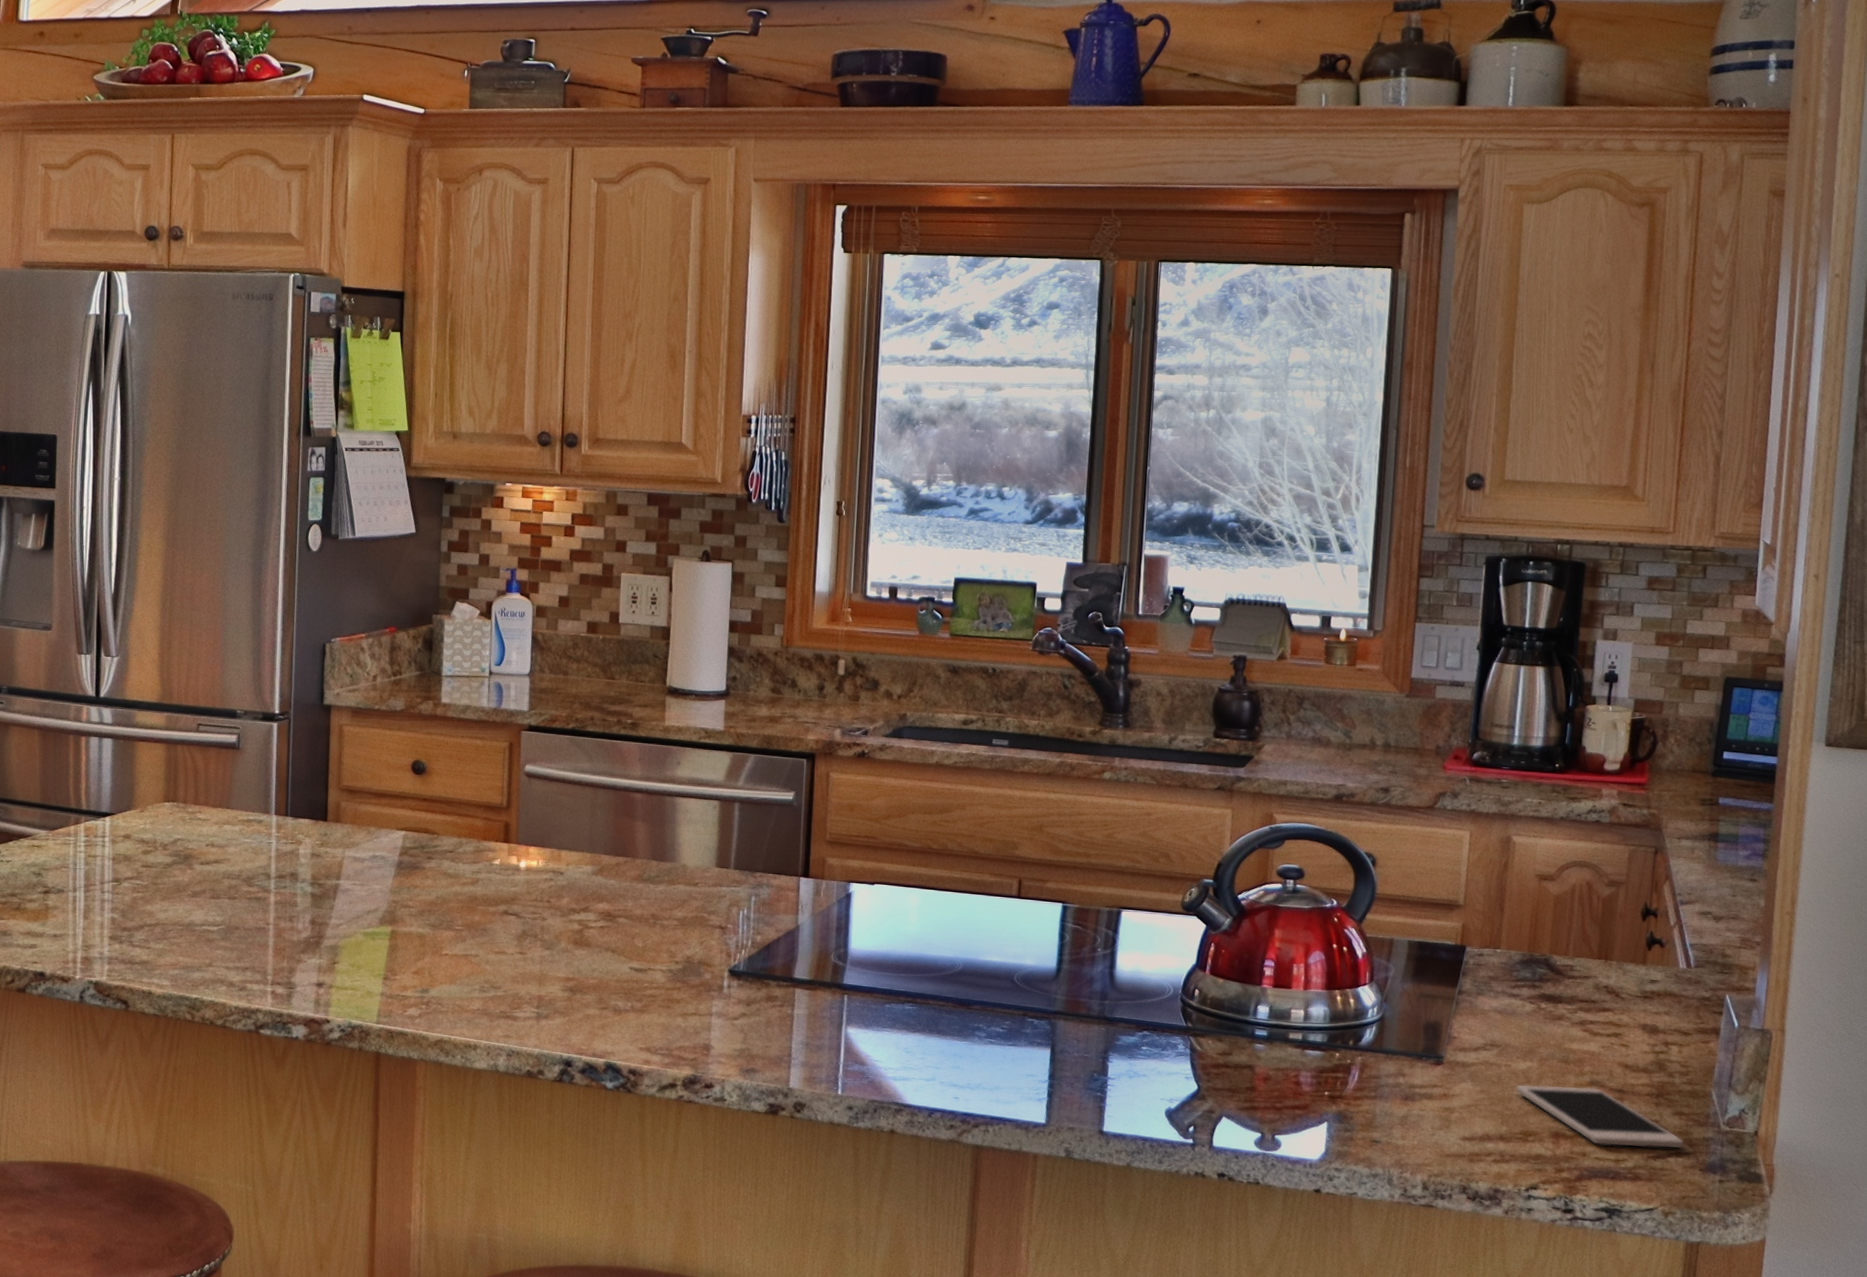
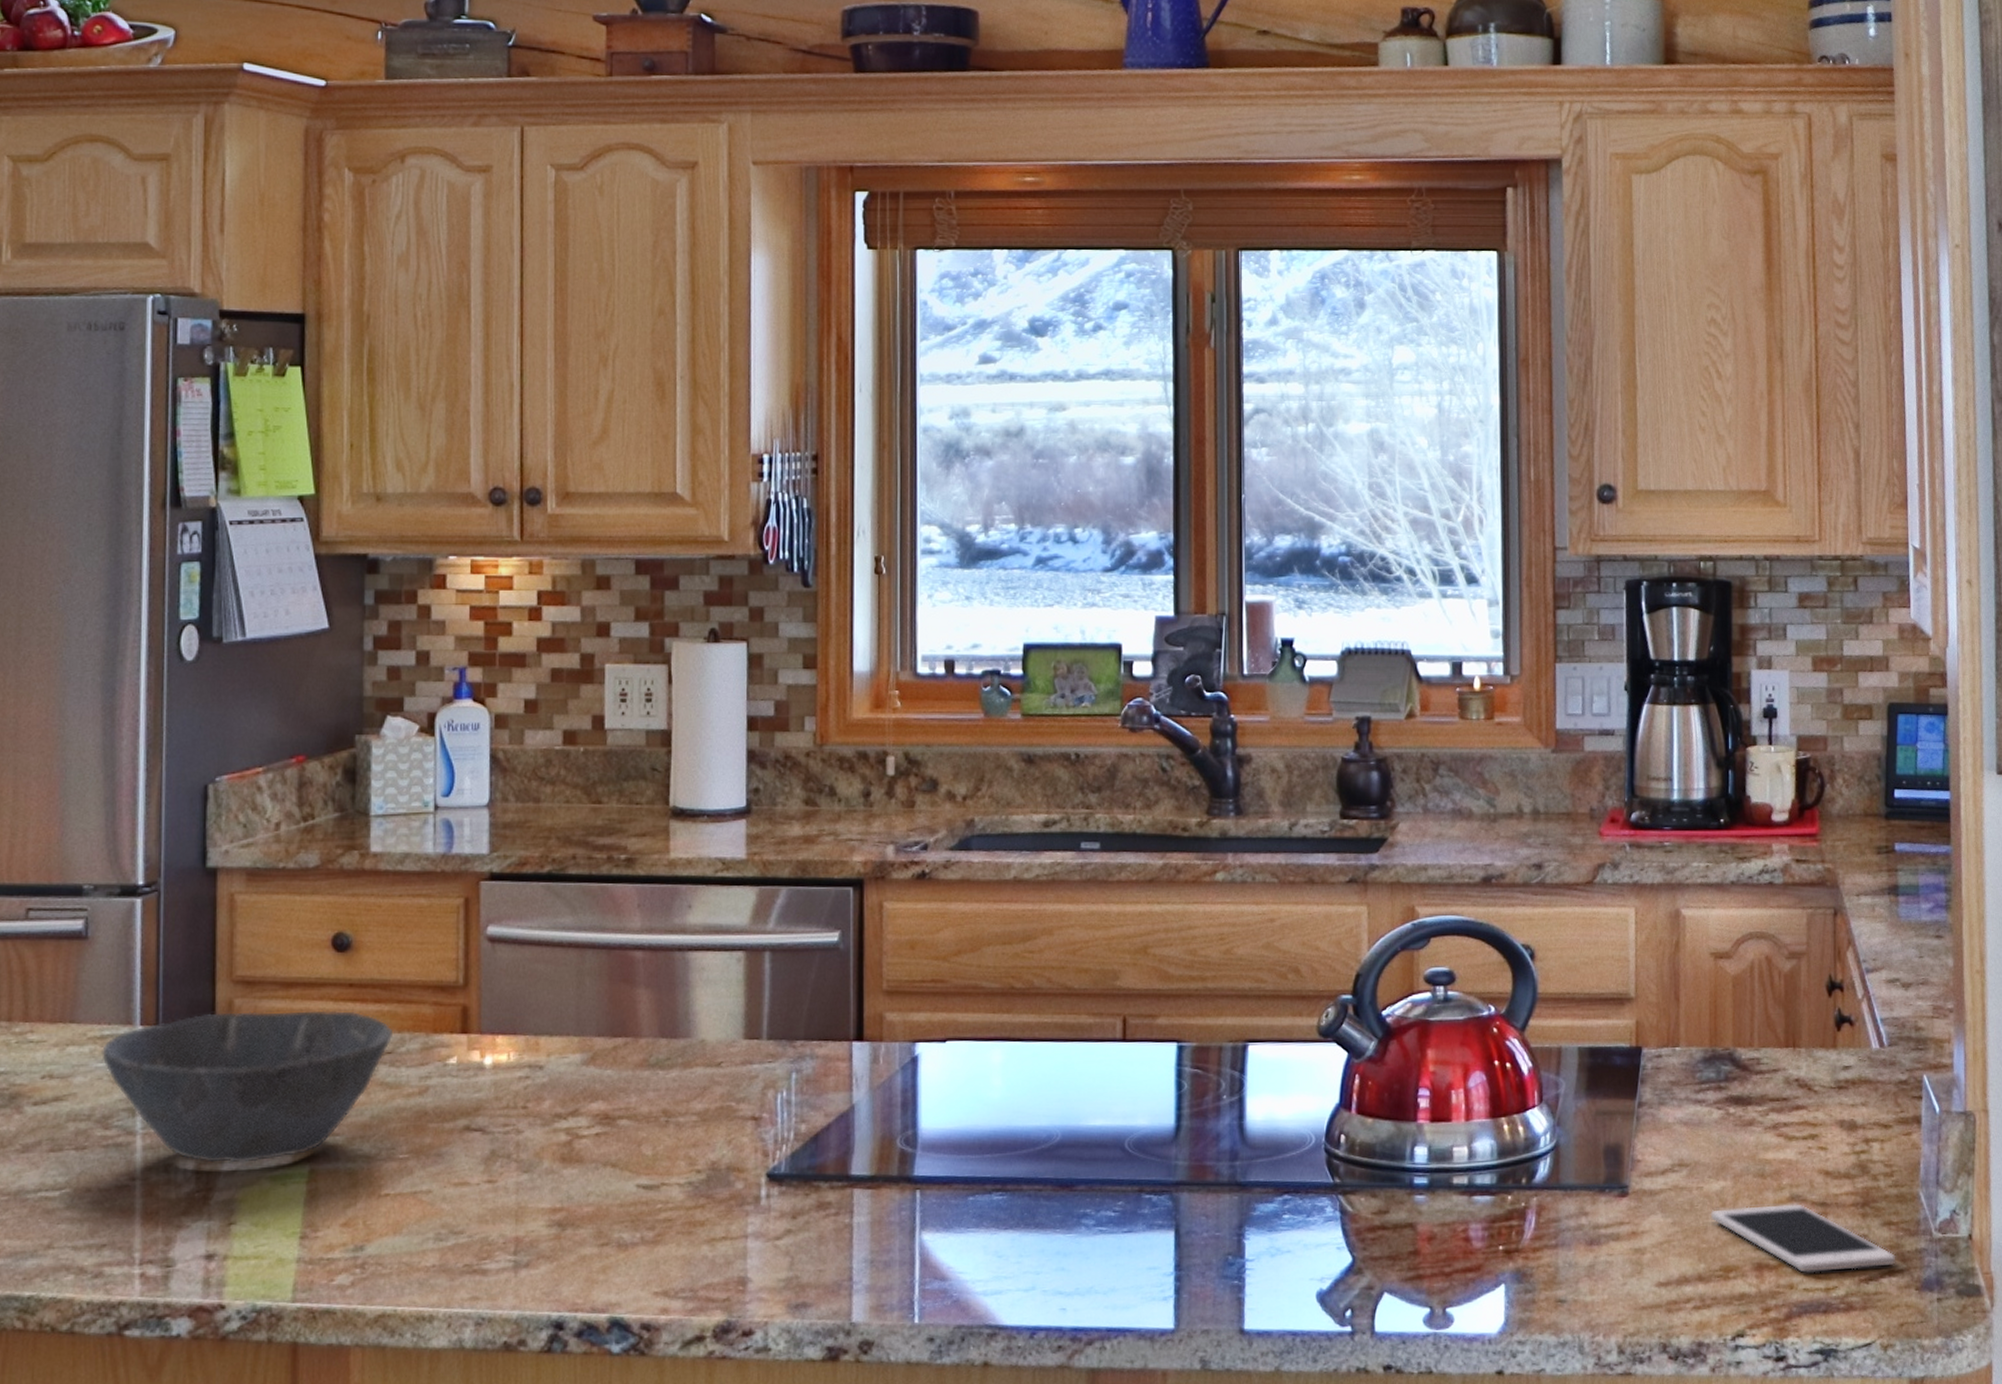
bowl: none [248,810,454,921] -> present [102,1010,394,1163]

